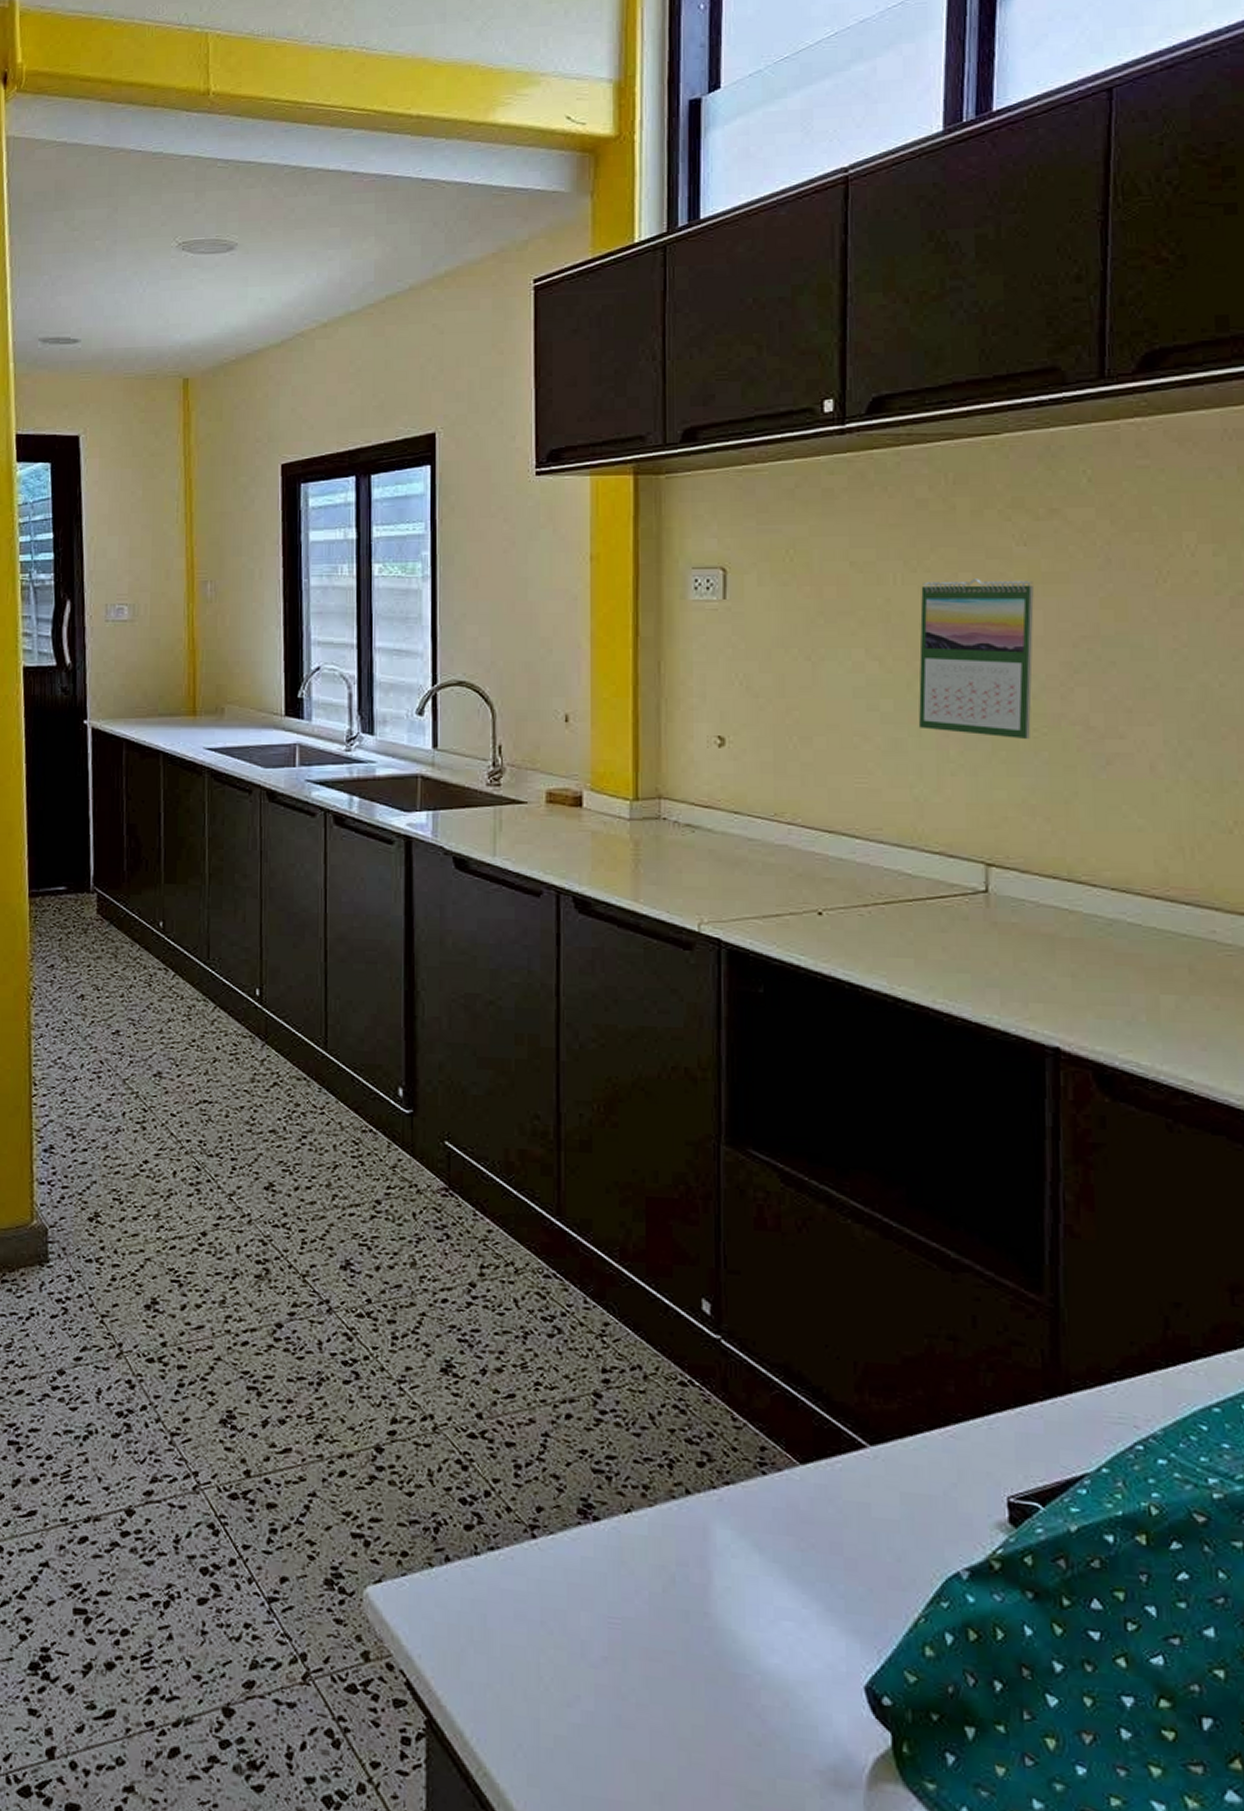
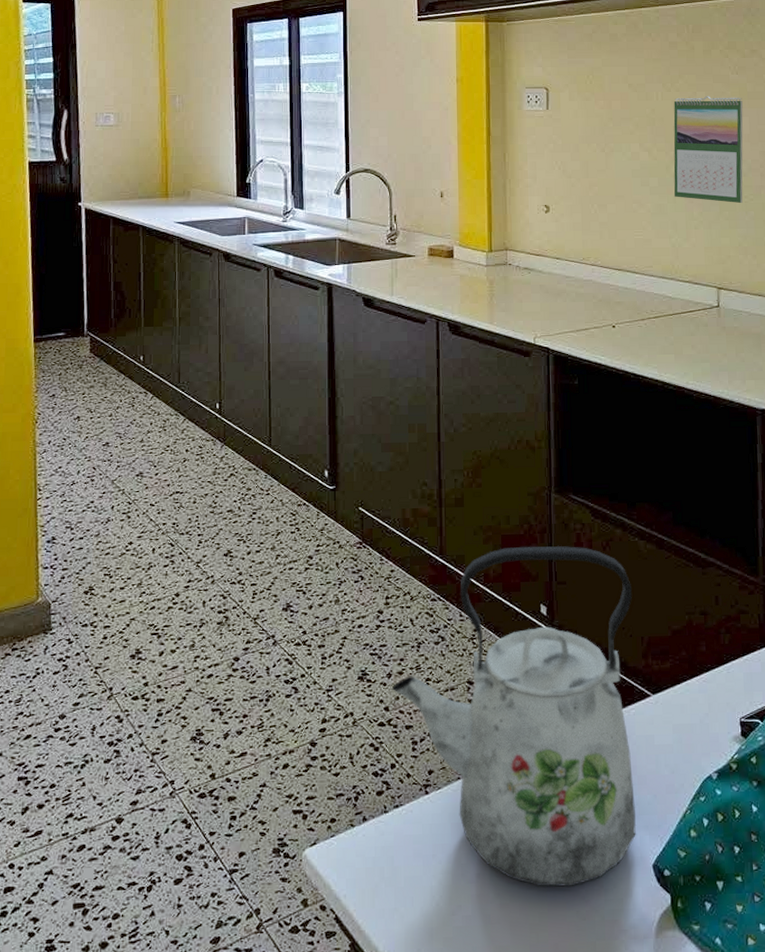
kettle: none [486,1215,842,1697] -> present [391,545,637,888]

